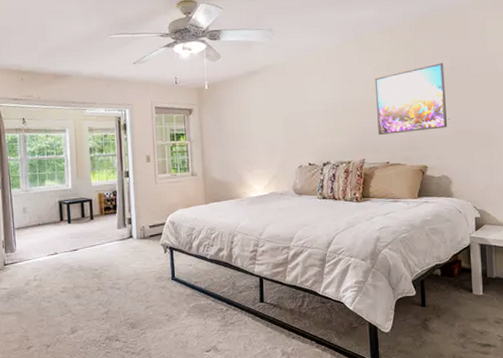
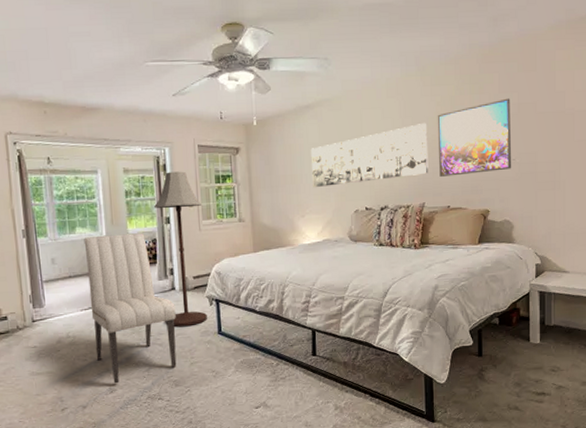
chair: none [52,185,133,325] -> present [84,233,177,384]
floor lamp: none [114,130,162,272] -> present [153,171,207,326]
wall art: none [257,85,368,145] -> present [310,122,429,188]

